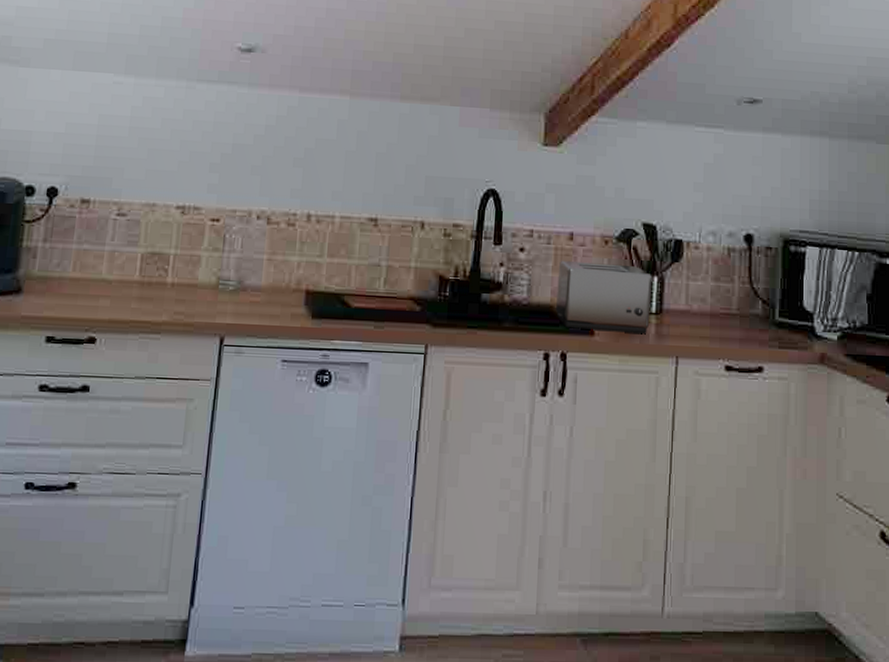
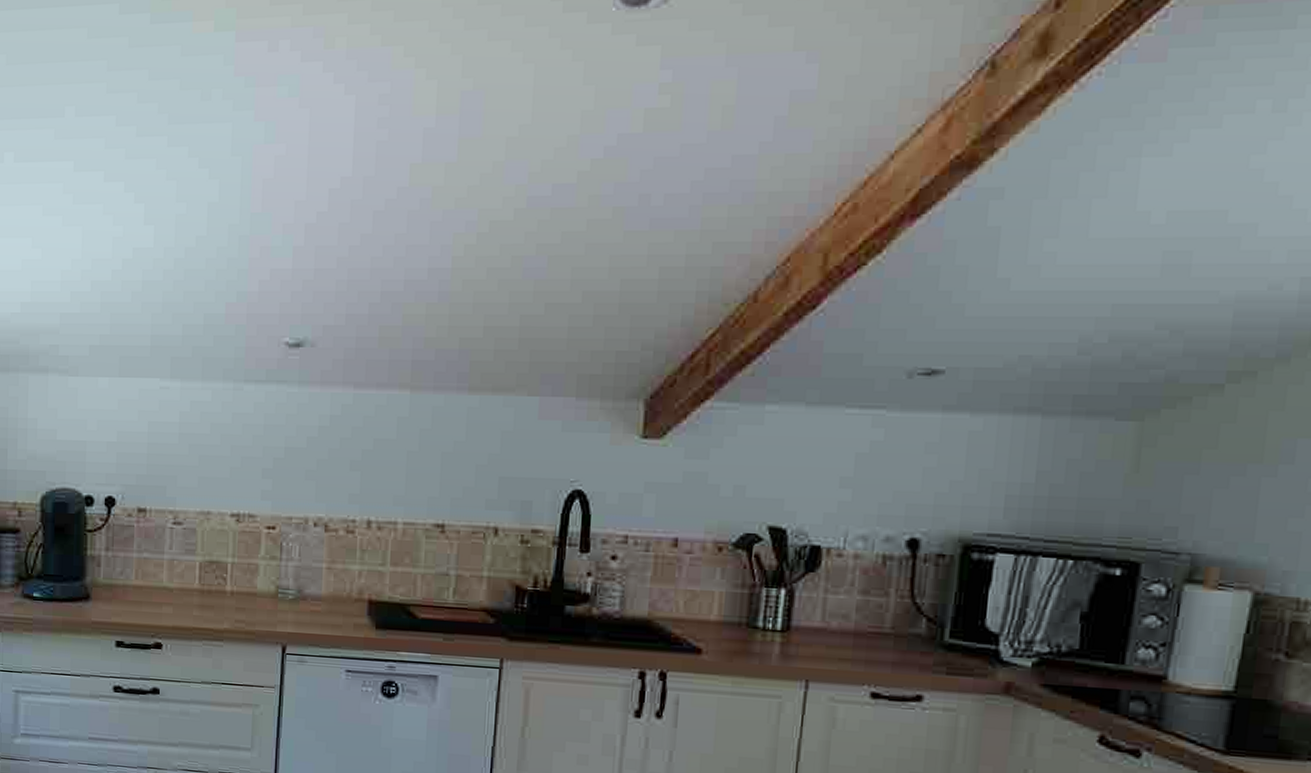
toaster: present [556,260,653,334] -> none [655,569,779,654]

